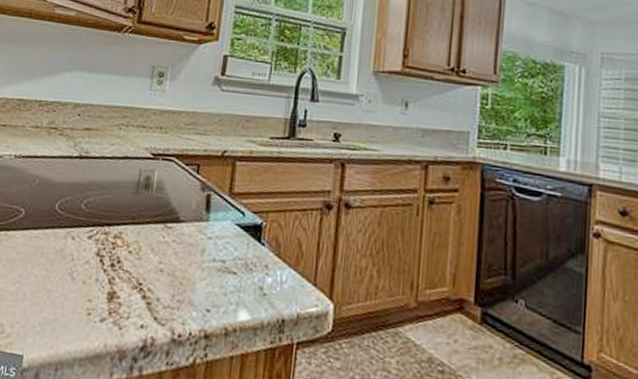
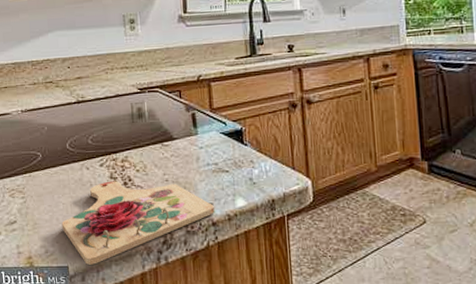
cutting board: none [27,258,211,360] -> present [62,181,214,265]

